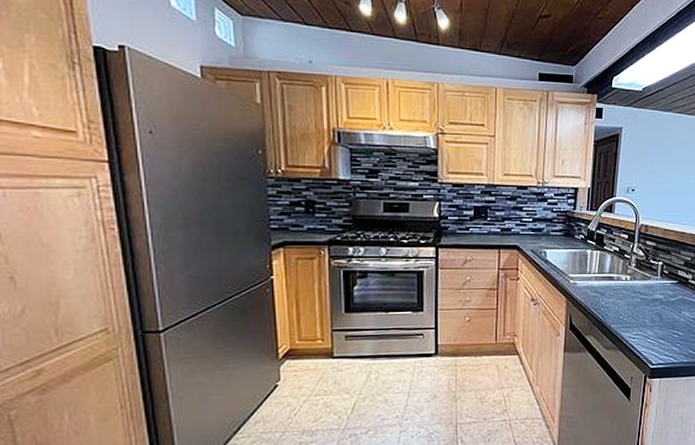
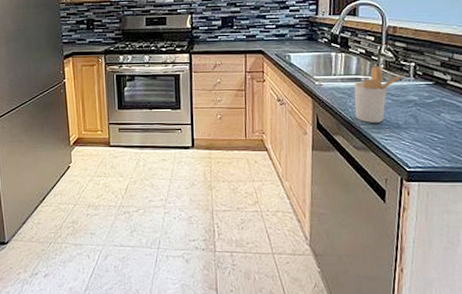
utensil holder: none [606,264,655,322] -> present [354,66,407,123]

